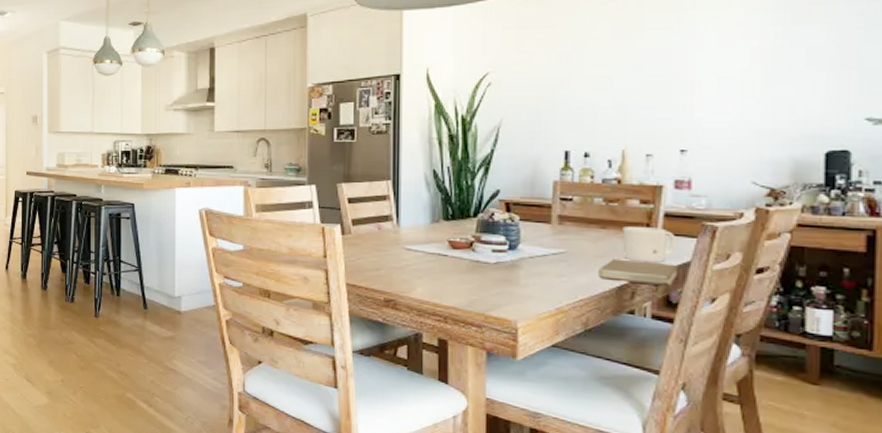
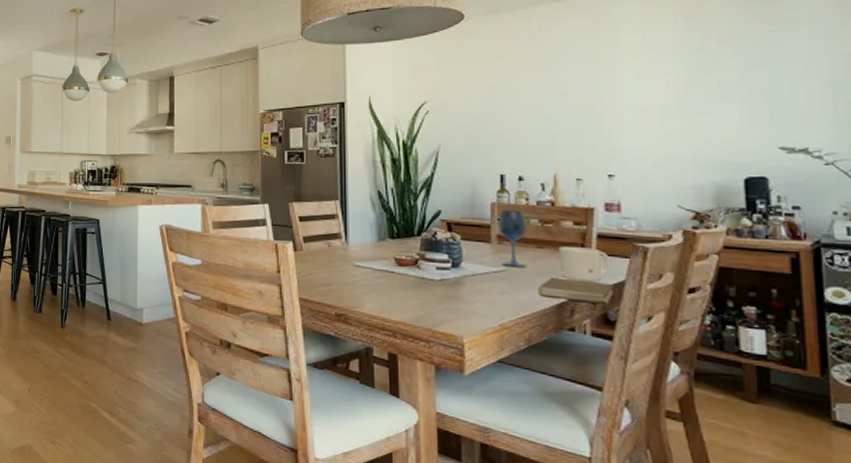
wineglass: none [559,189,591,248] -> present [497,210,527,267]

